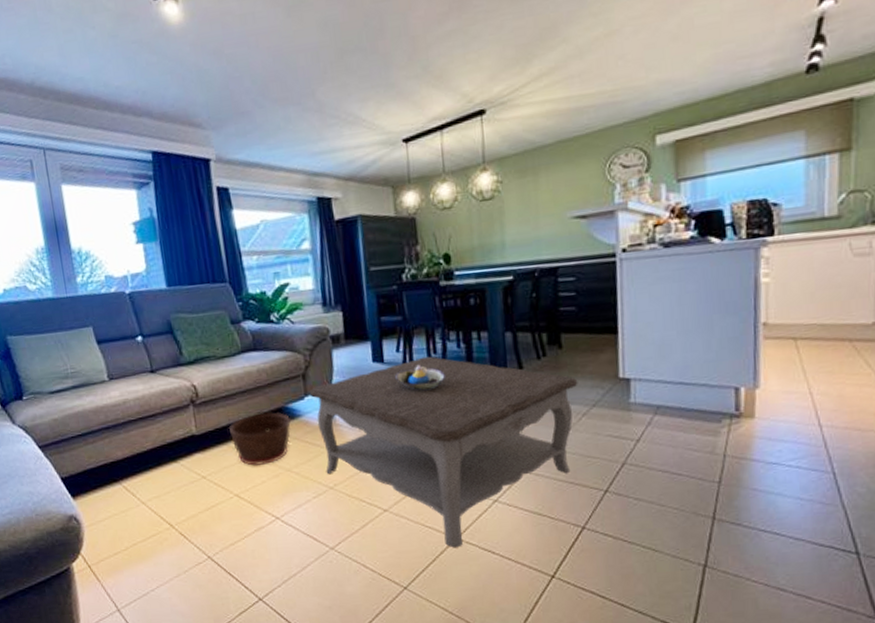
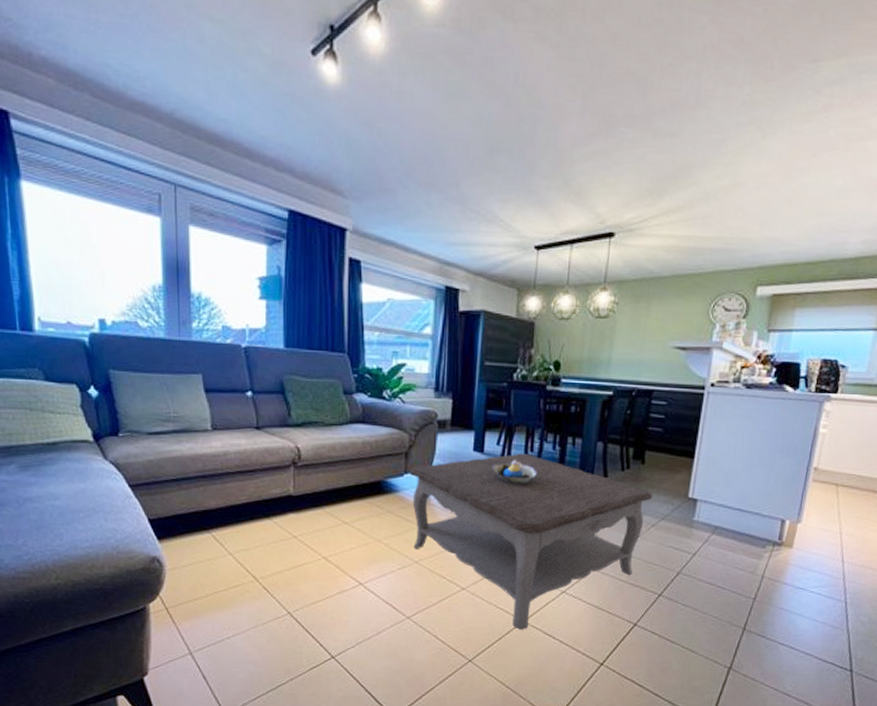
basket: present [228,412,292,466] -> none [326,483,389,532]

